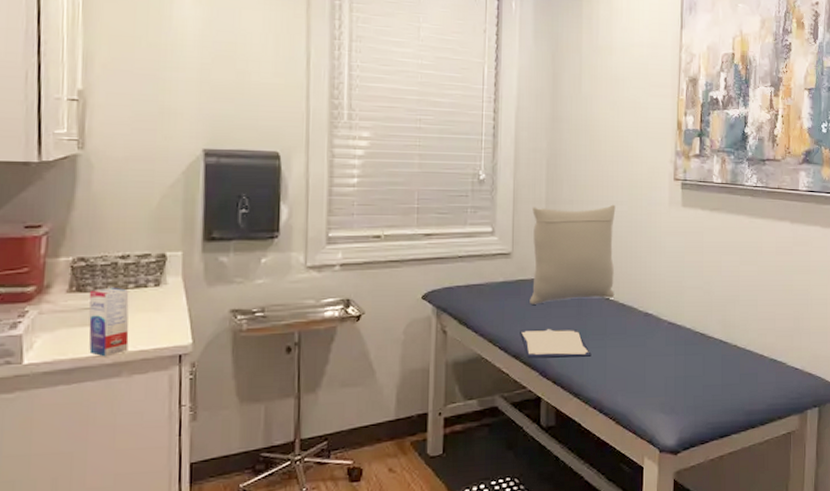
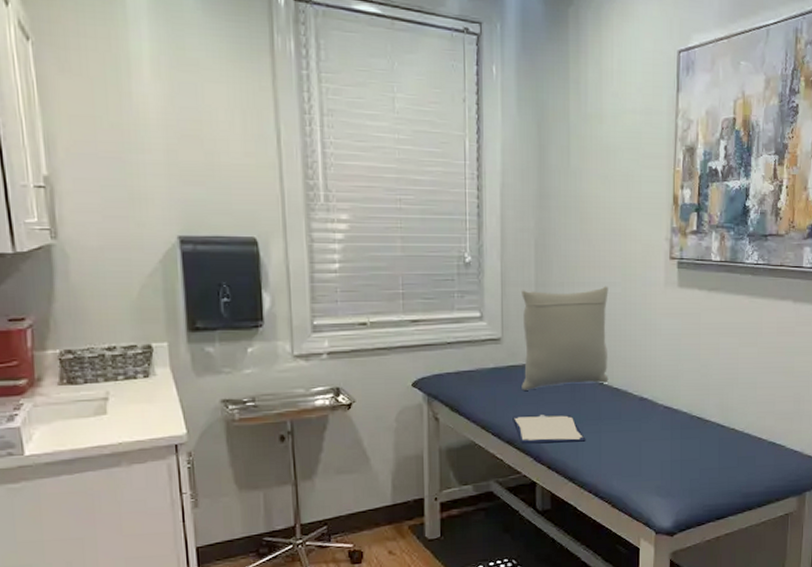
medicine box: present [89,287,129,357] -> none [80,378,125,448]

